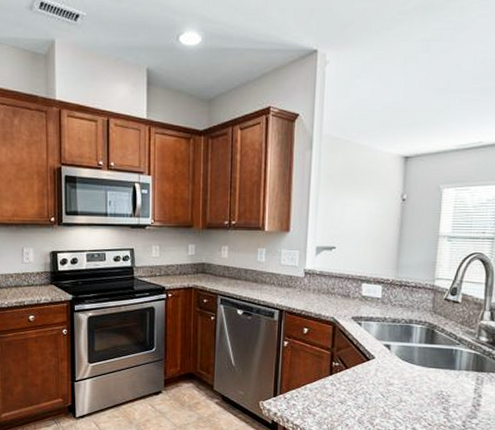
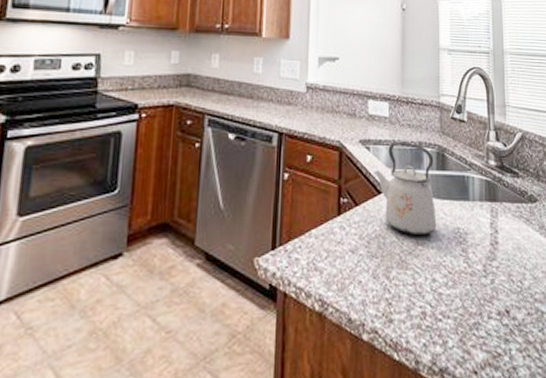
kettle: none [363,318,423,395] -> present [373,141,437,236]

